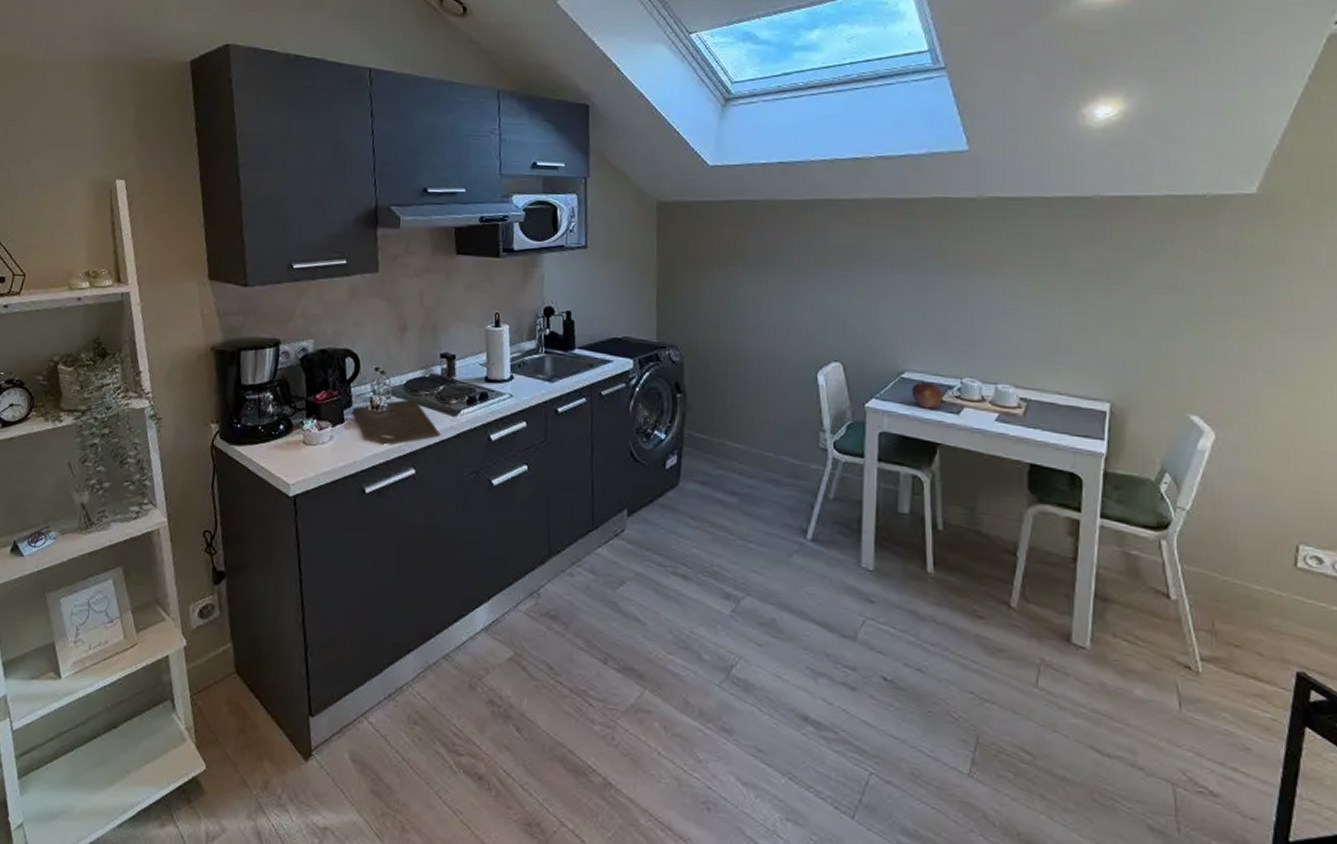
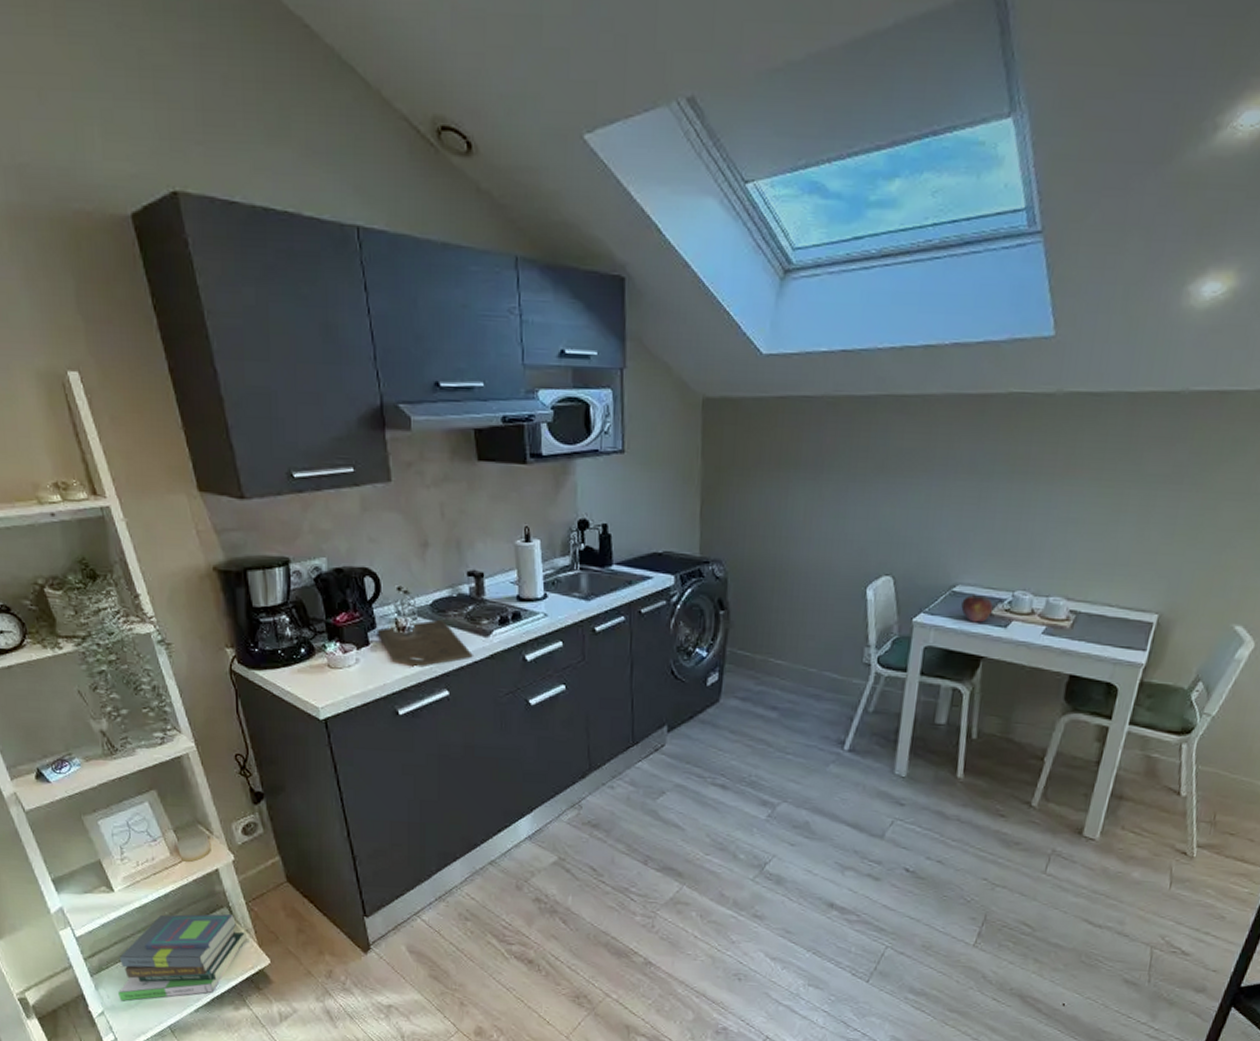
books: none [42,707,186,811] -> present [118,914,247,1001]
candle: none [131,613,166,648] -> present [176,831,211,863]

